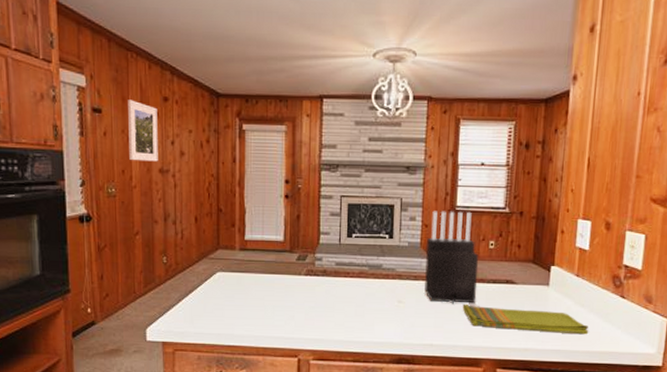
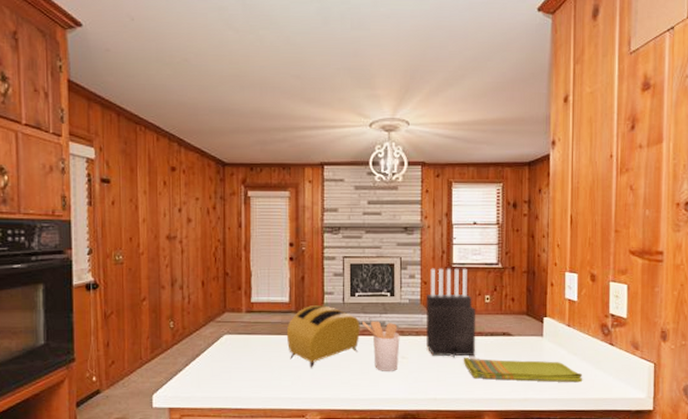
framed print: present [128,99,158,162] -> none [136,170,166,229]
toaster: none [280,245,356,310] -> present [286,305,360,369]
utensil holder: none [359,263,397,315] -> present [362,321,400,371]

